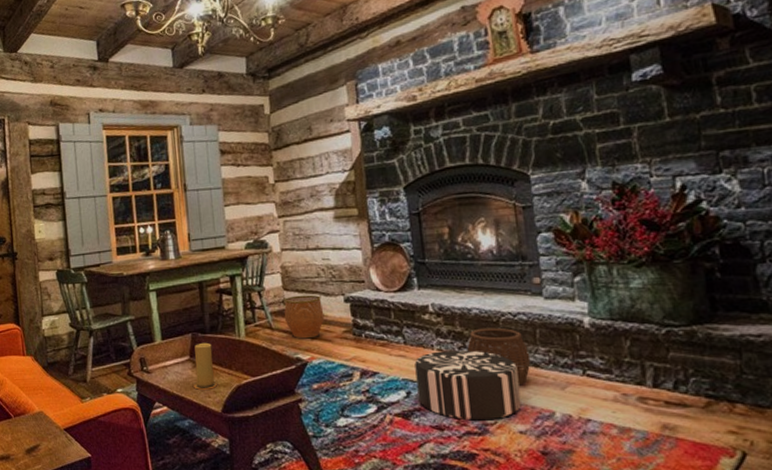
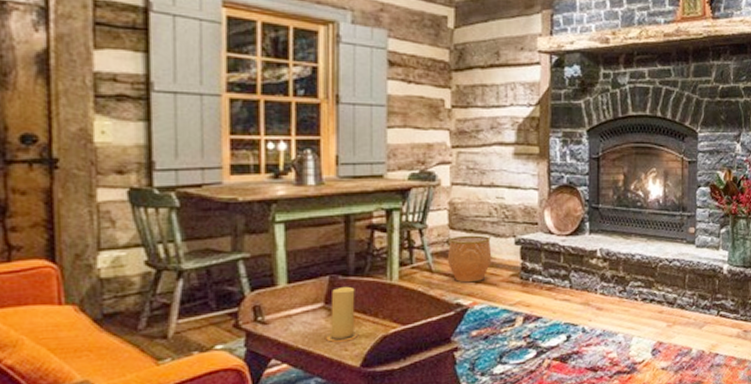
pouf: present [414,350,522,421] -> none [577,294,667,361]
woven basket: present [467,327,531,386] -> none [627,272,679,326]

